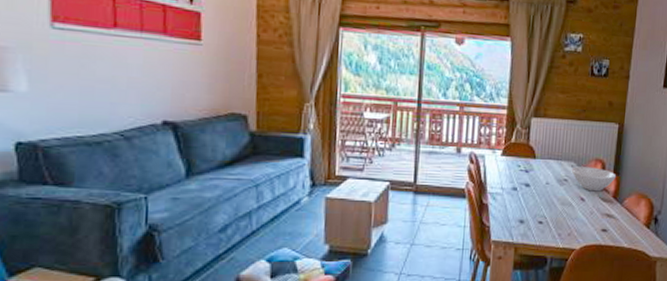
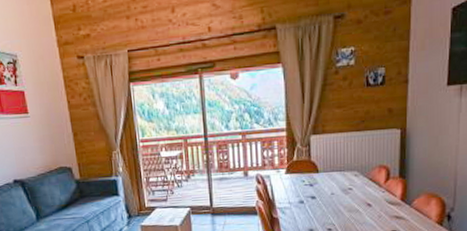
bowl: present [571,166,617,192] -> none [355,174,403,197]

